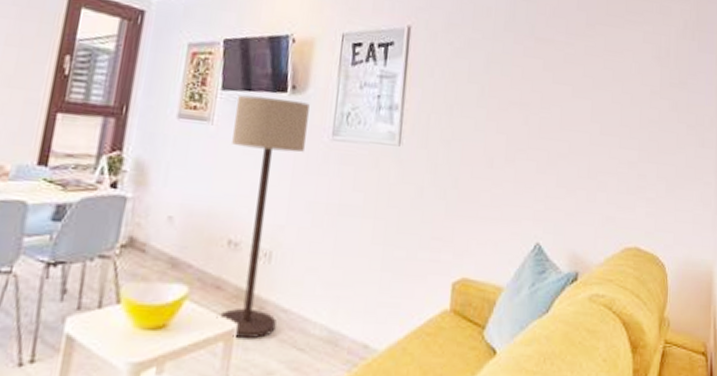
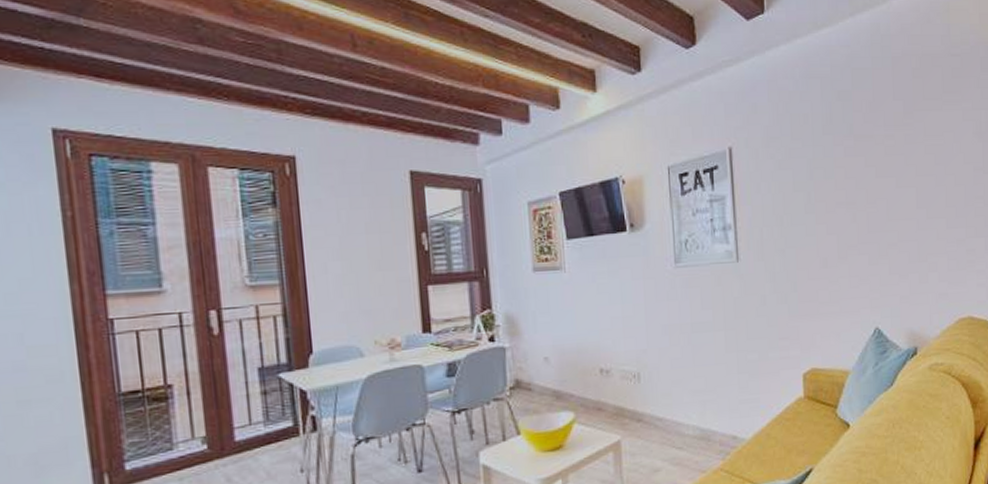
floor lamp: present [216,95,310,339] -> none [583,238,655,447]

